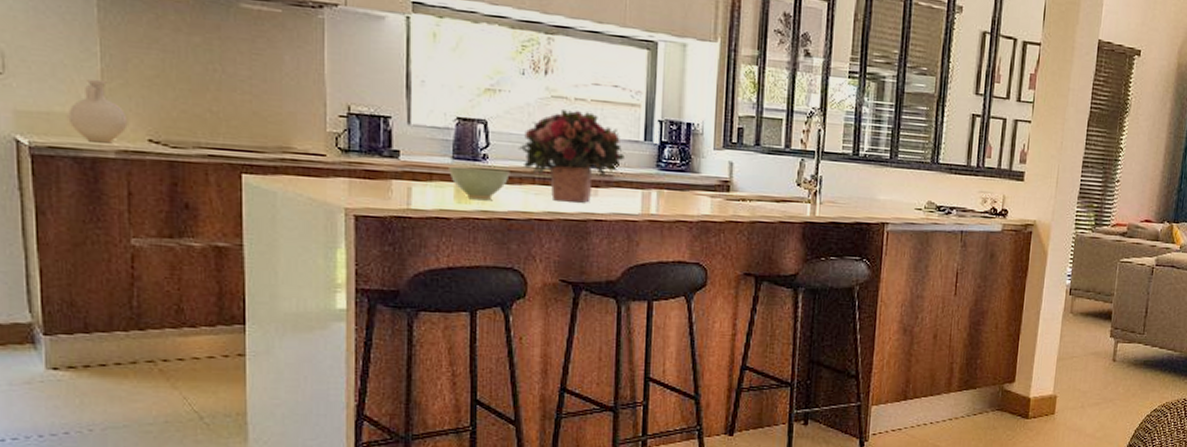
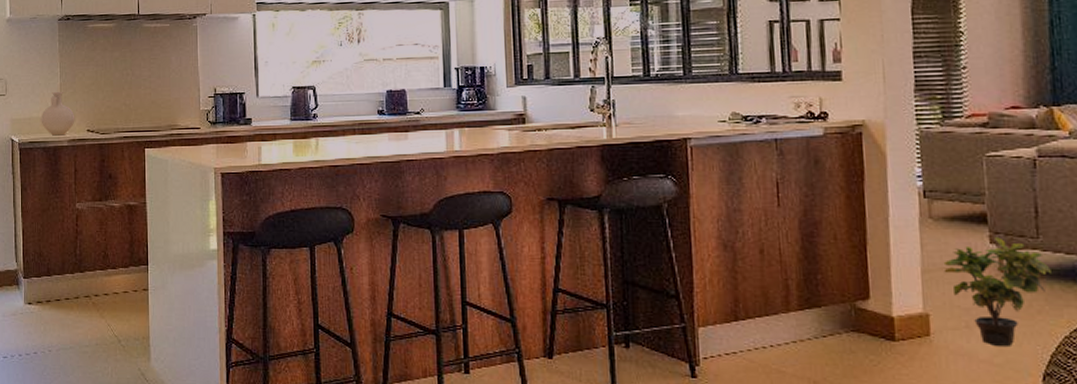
bowl: present [449,166,510,200] -> none [288,125,335,151]
bouquet: present [517,110,624,203] -> none [340,69,428,147]
potted plant: none [1073,332,1148,423] -> present [943,237,1051,346]

